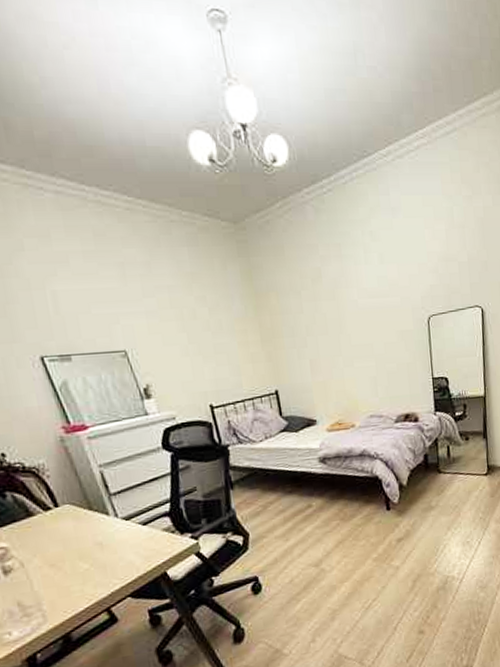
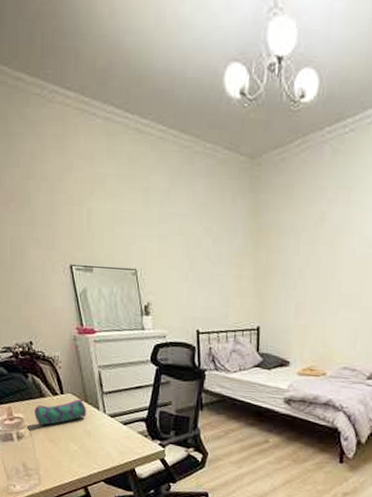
pencil case: none [22,507,94,550] -> present [34,399,87,426]

